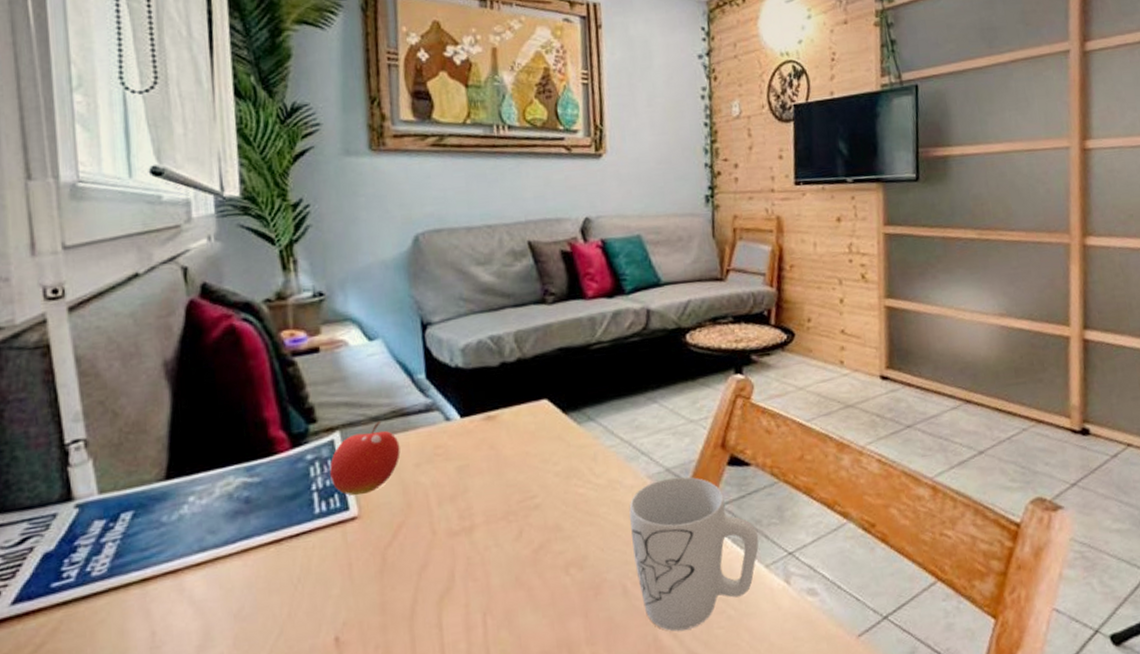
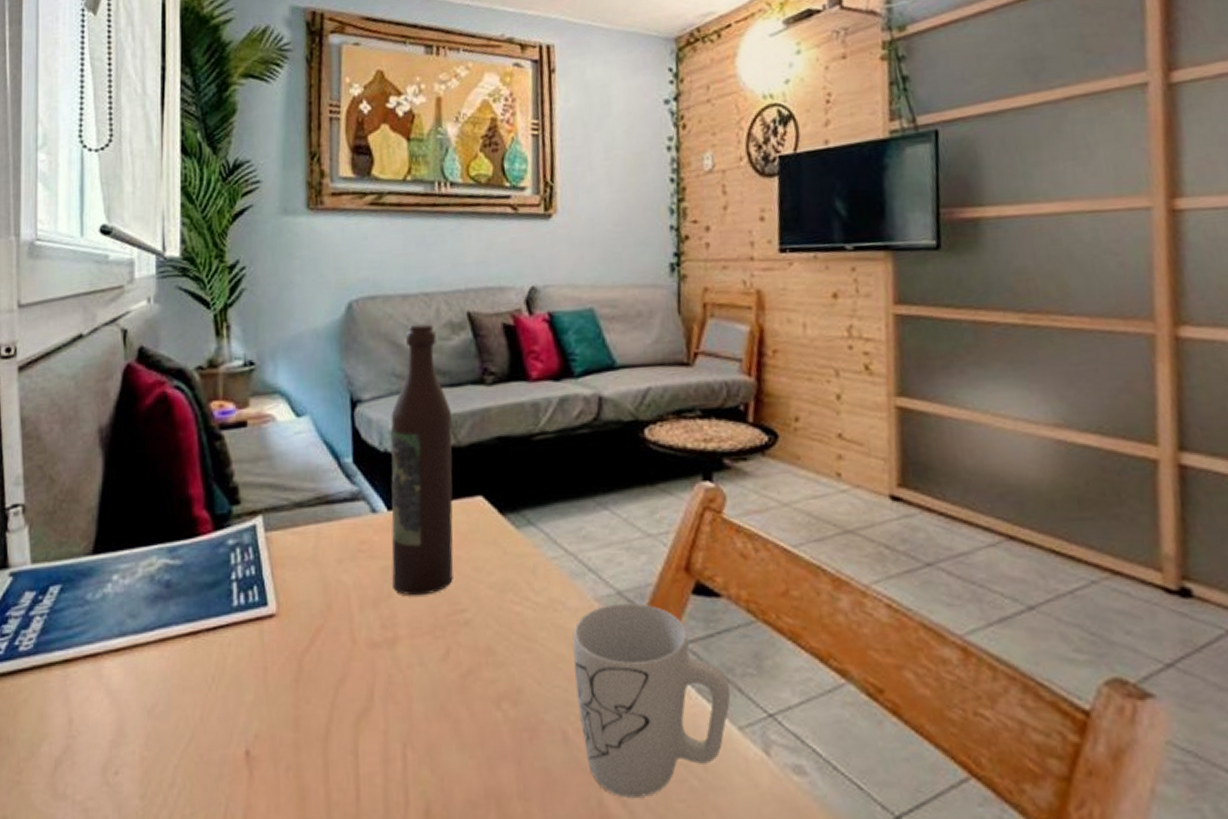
fruit: present [329,421,401,496] -> none [250,507,323,589]
wine bottle: none [460,252,523,489] -> present [391,324,454,596]

